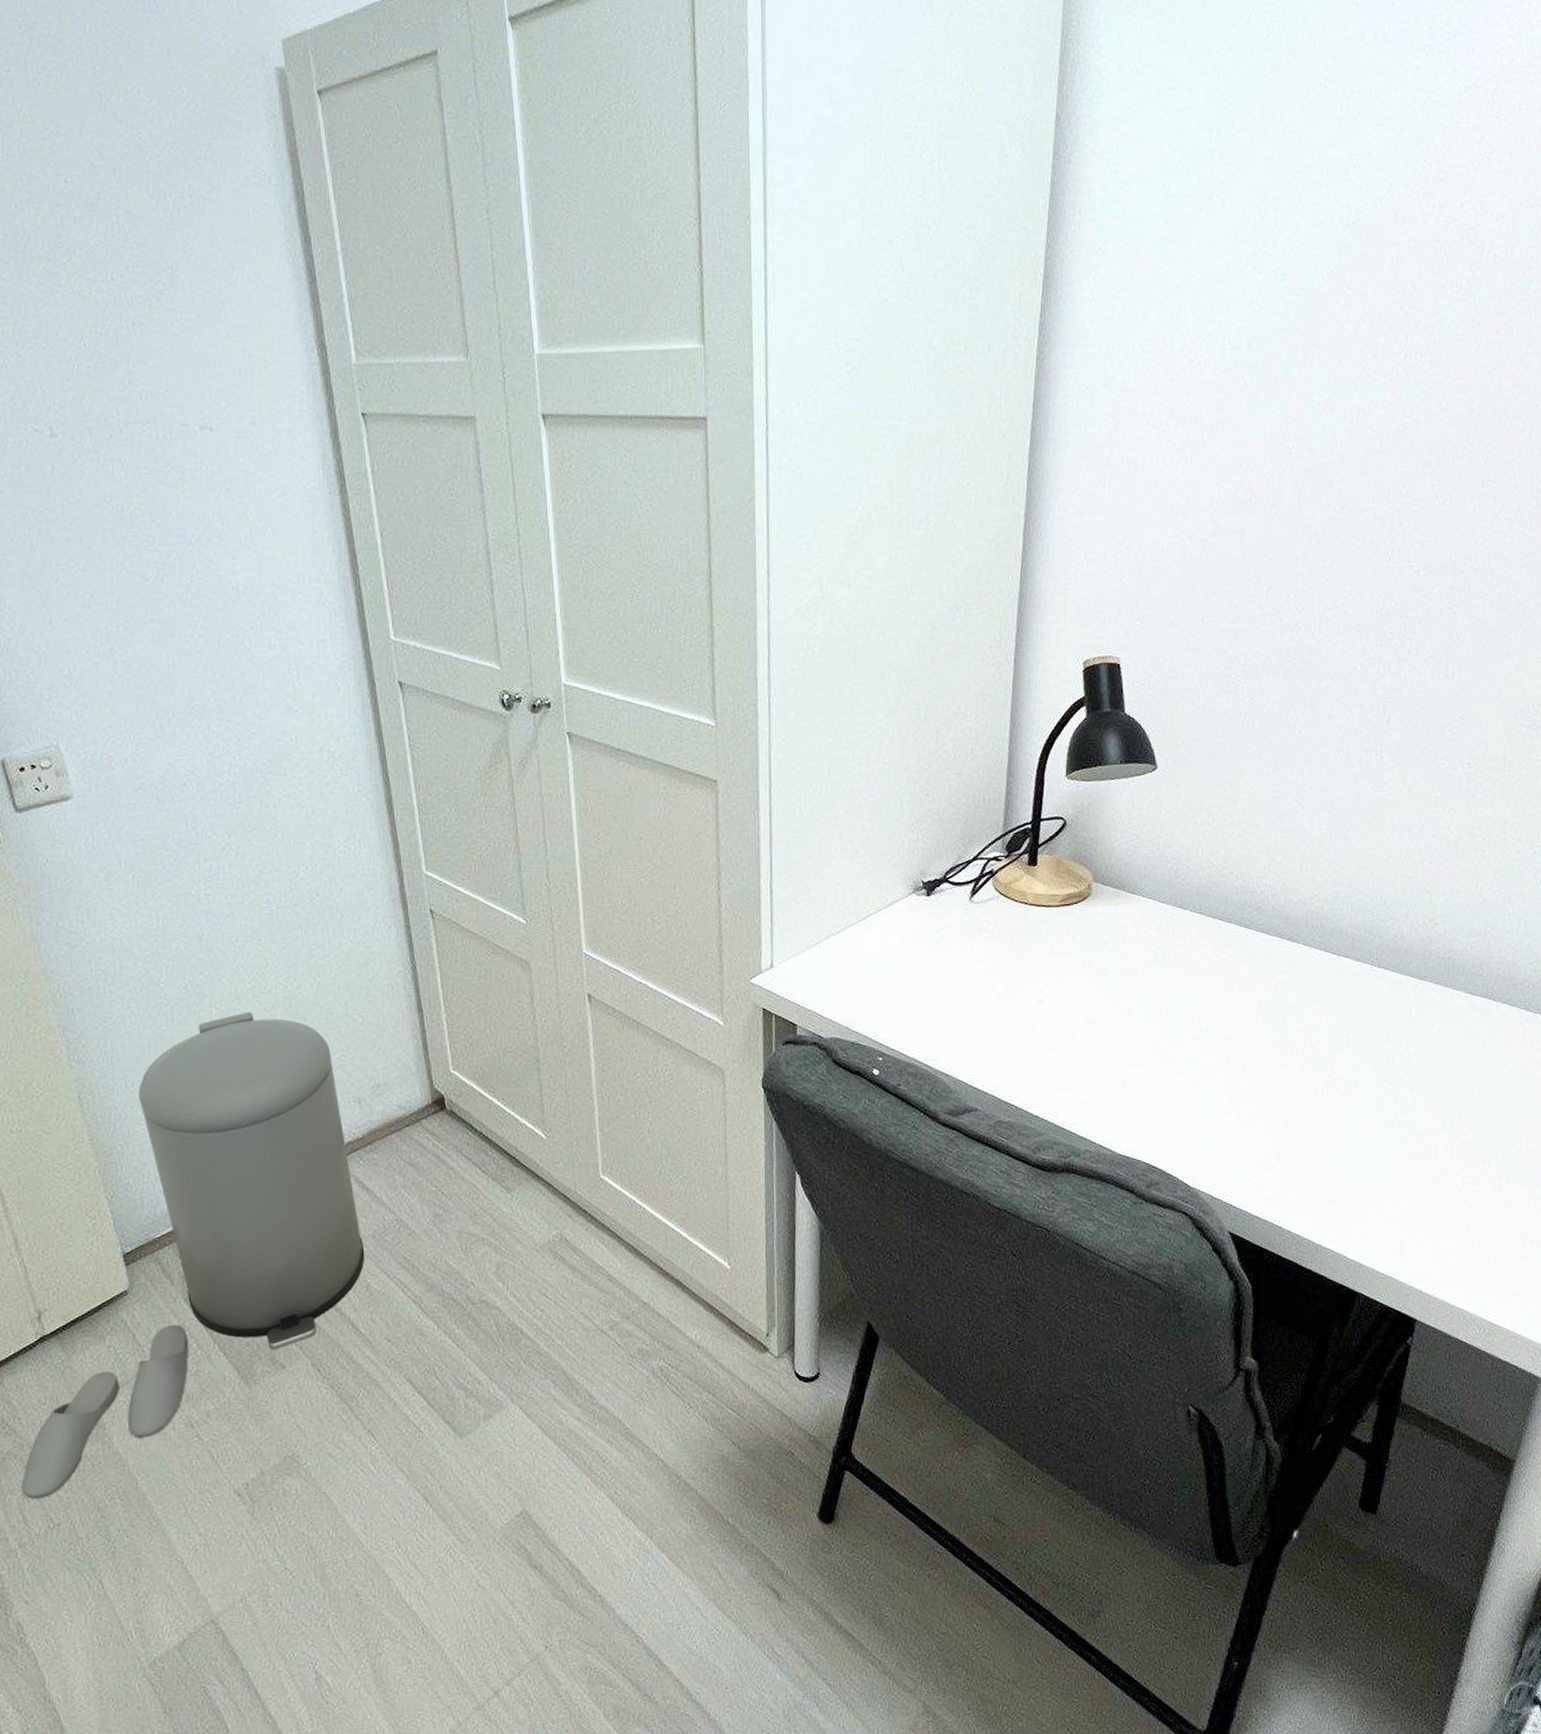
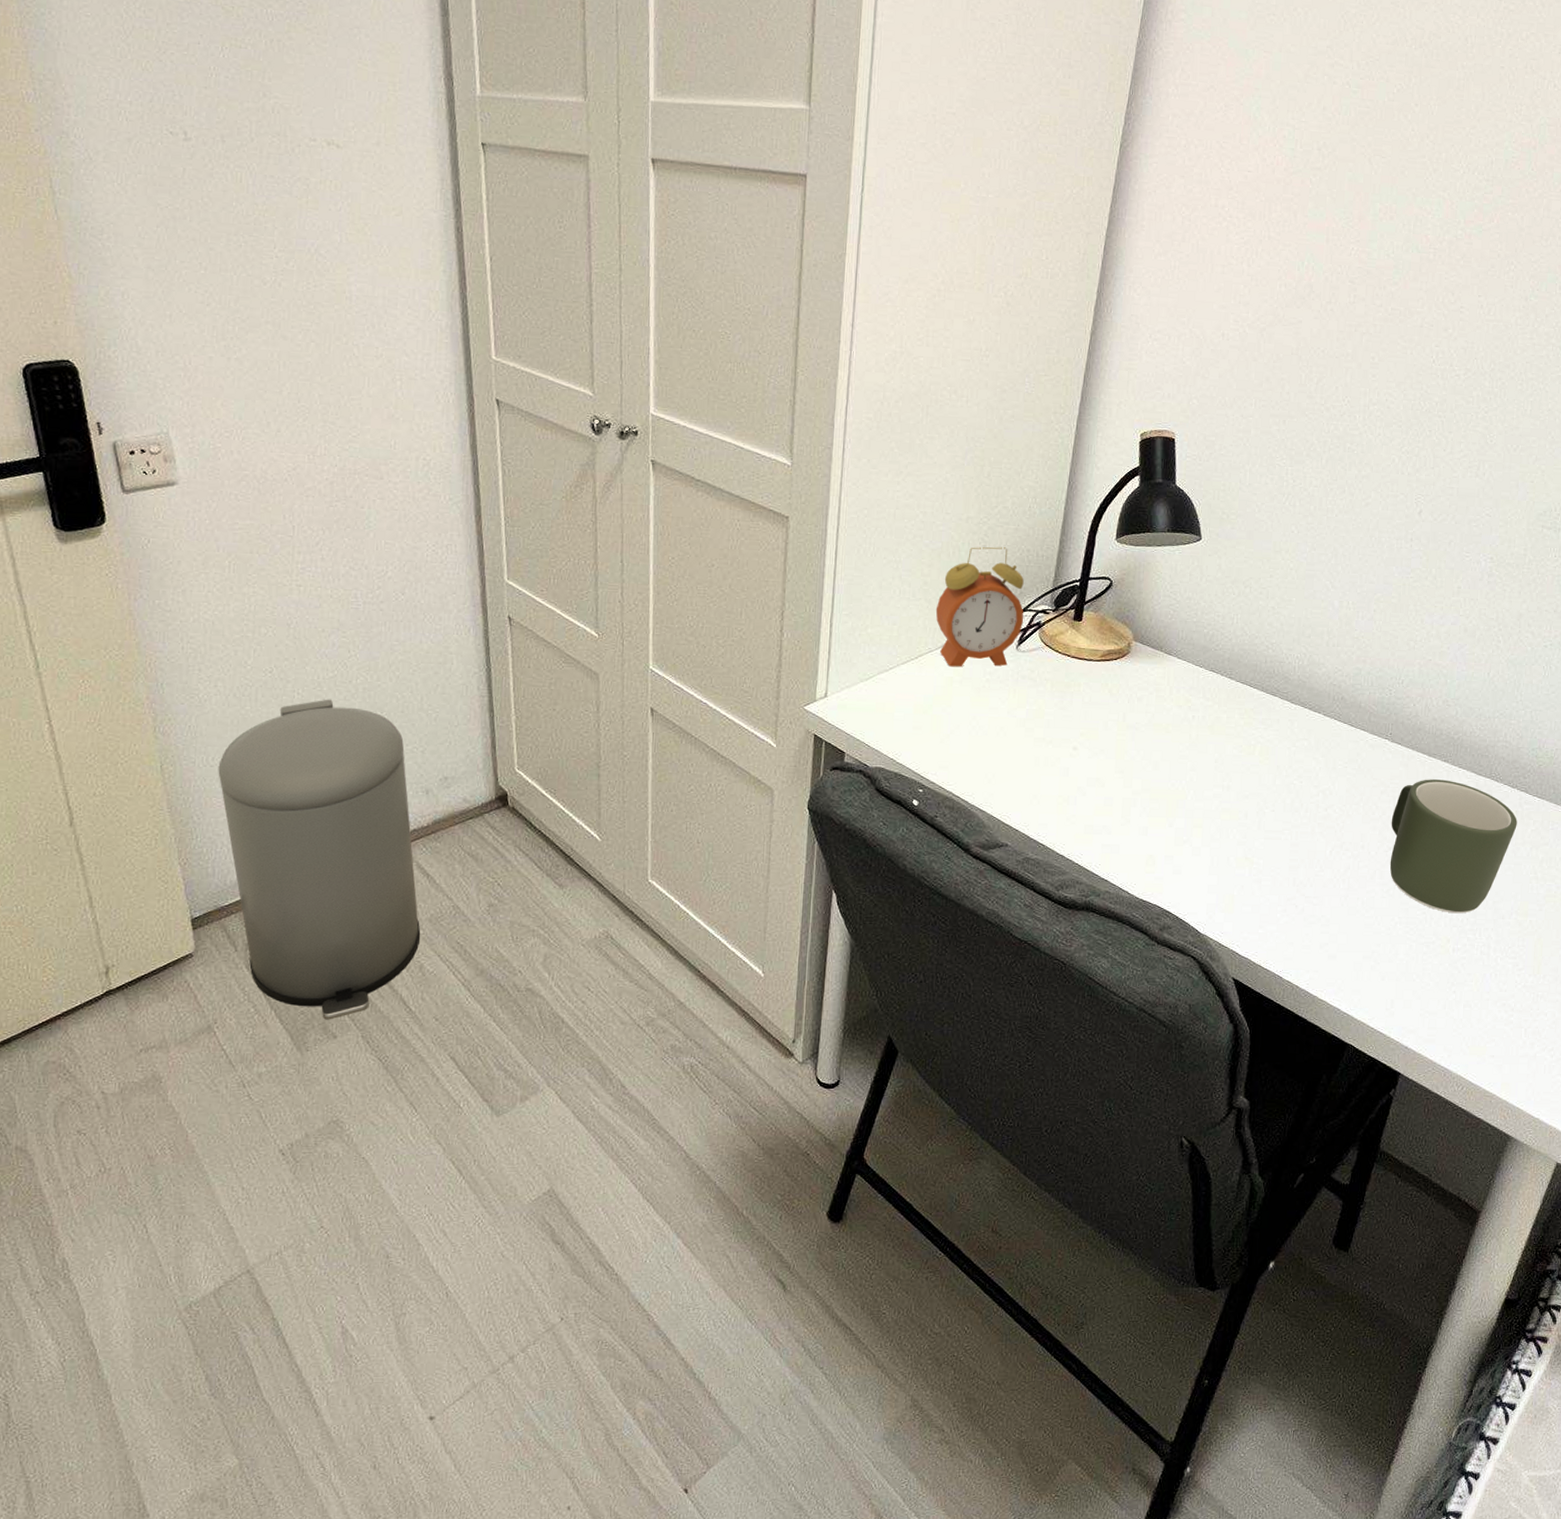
slippers: present [21,1324,189,1499] -> none [77,988,247,1143]
alarm clock: none [880,794,975,925] -> present [935,547,1024,667]
mug: none [1384,1003,1520,1145] -> present [1390,779,1517,914]

